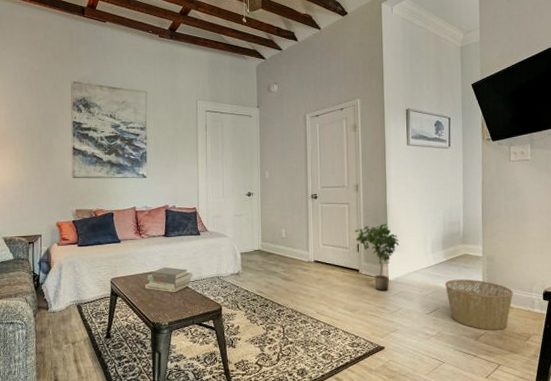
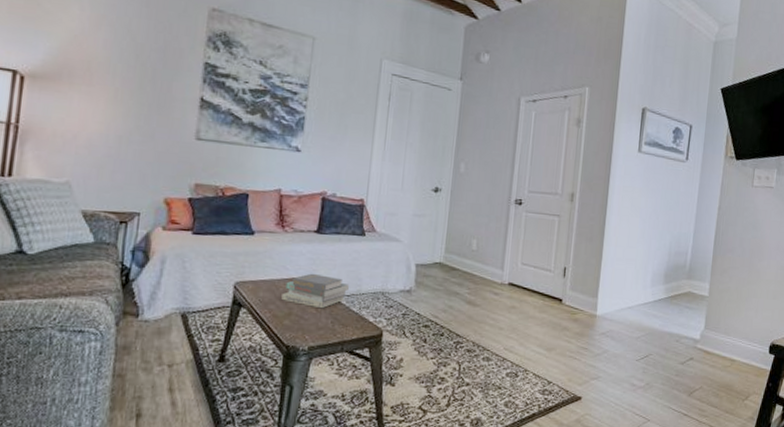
potted plant: present [354,223,399,291] -> none [562,245,615,329]
basket: present [445,279,513,331] -> none [662,321,737,386]

